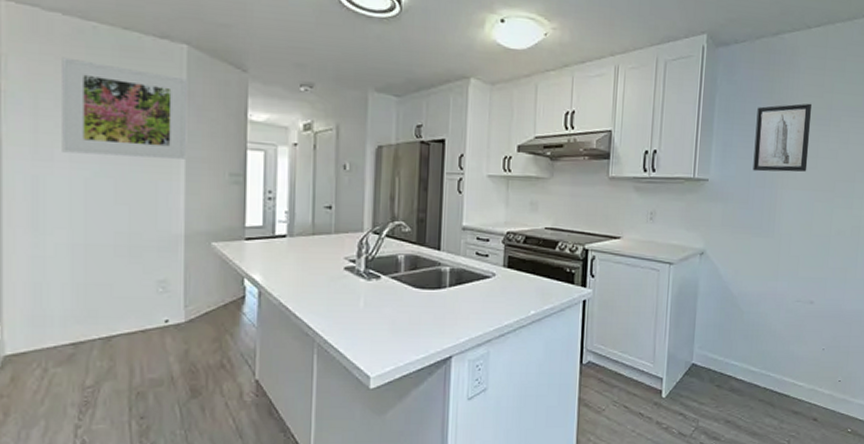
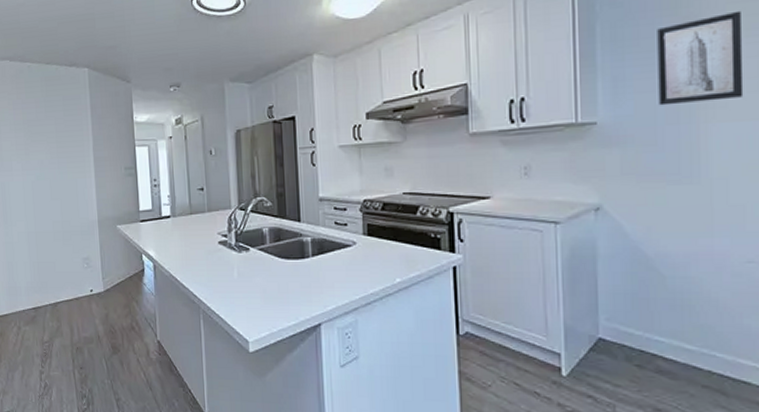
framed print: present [62,57,188,159] -> none [12,92,95,164]

